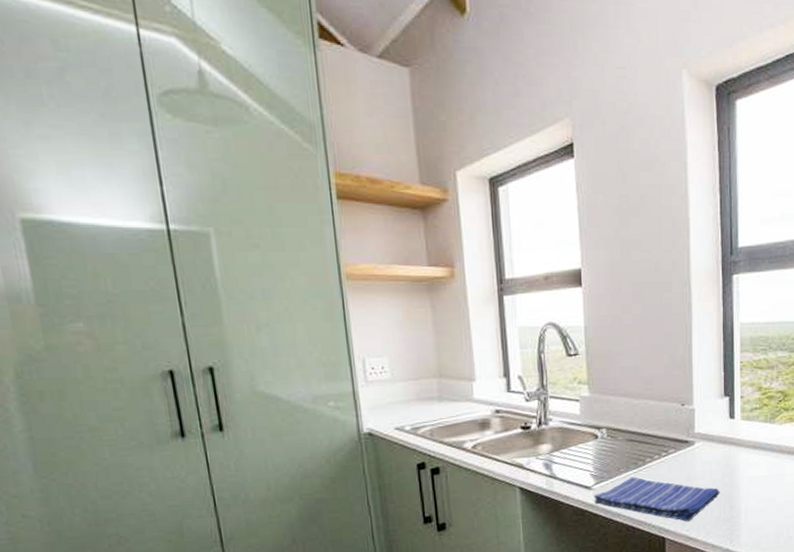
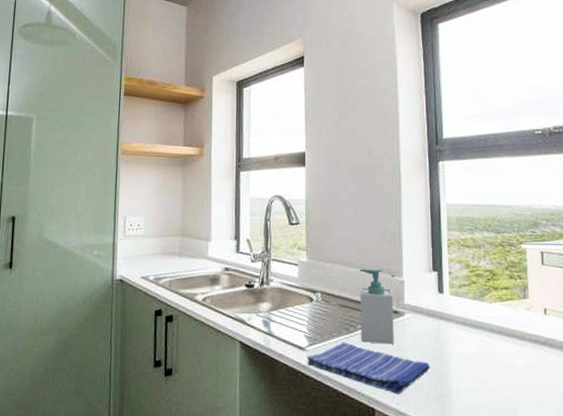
soap bottle: none [647,398,684,475] -> present [359,269,394,344]

